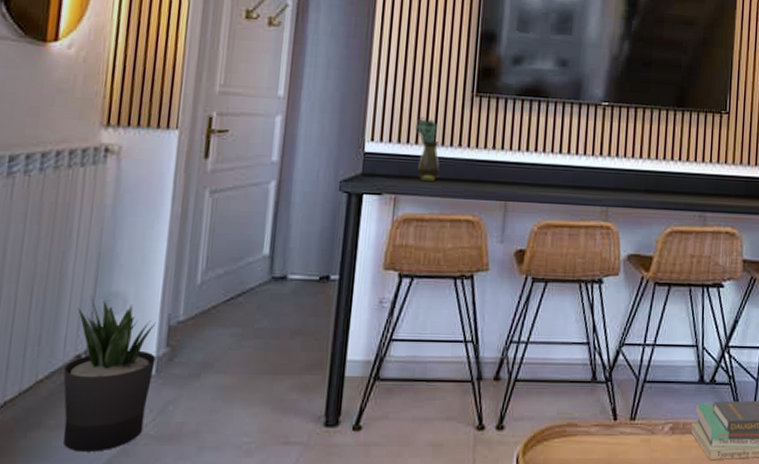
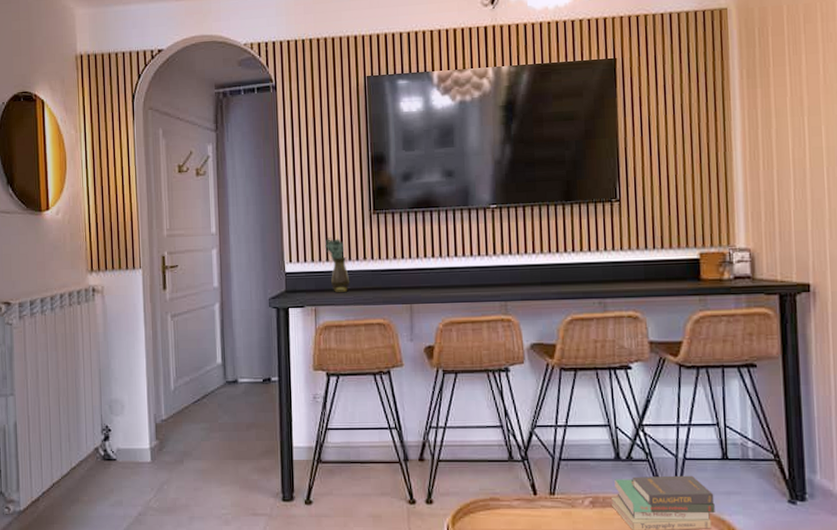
planter: present [63,296,156,452] -> none [88,403,150,520]

